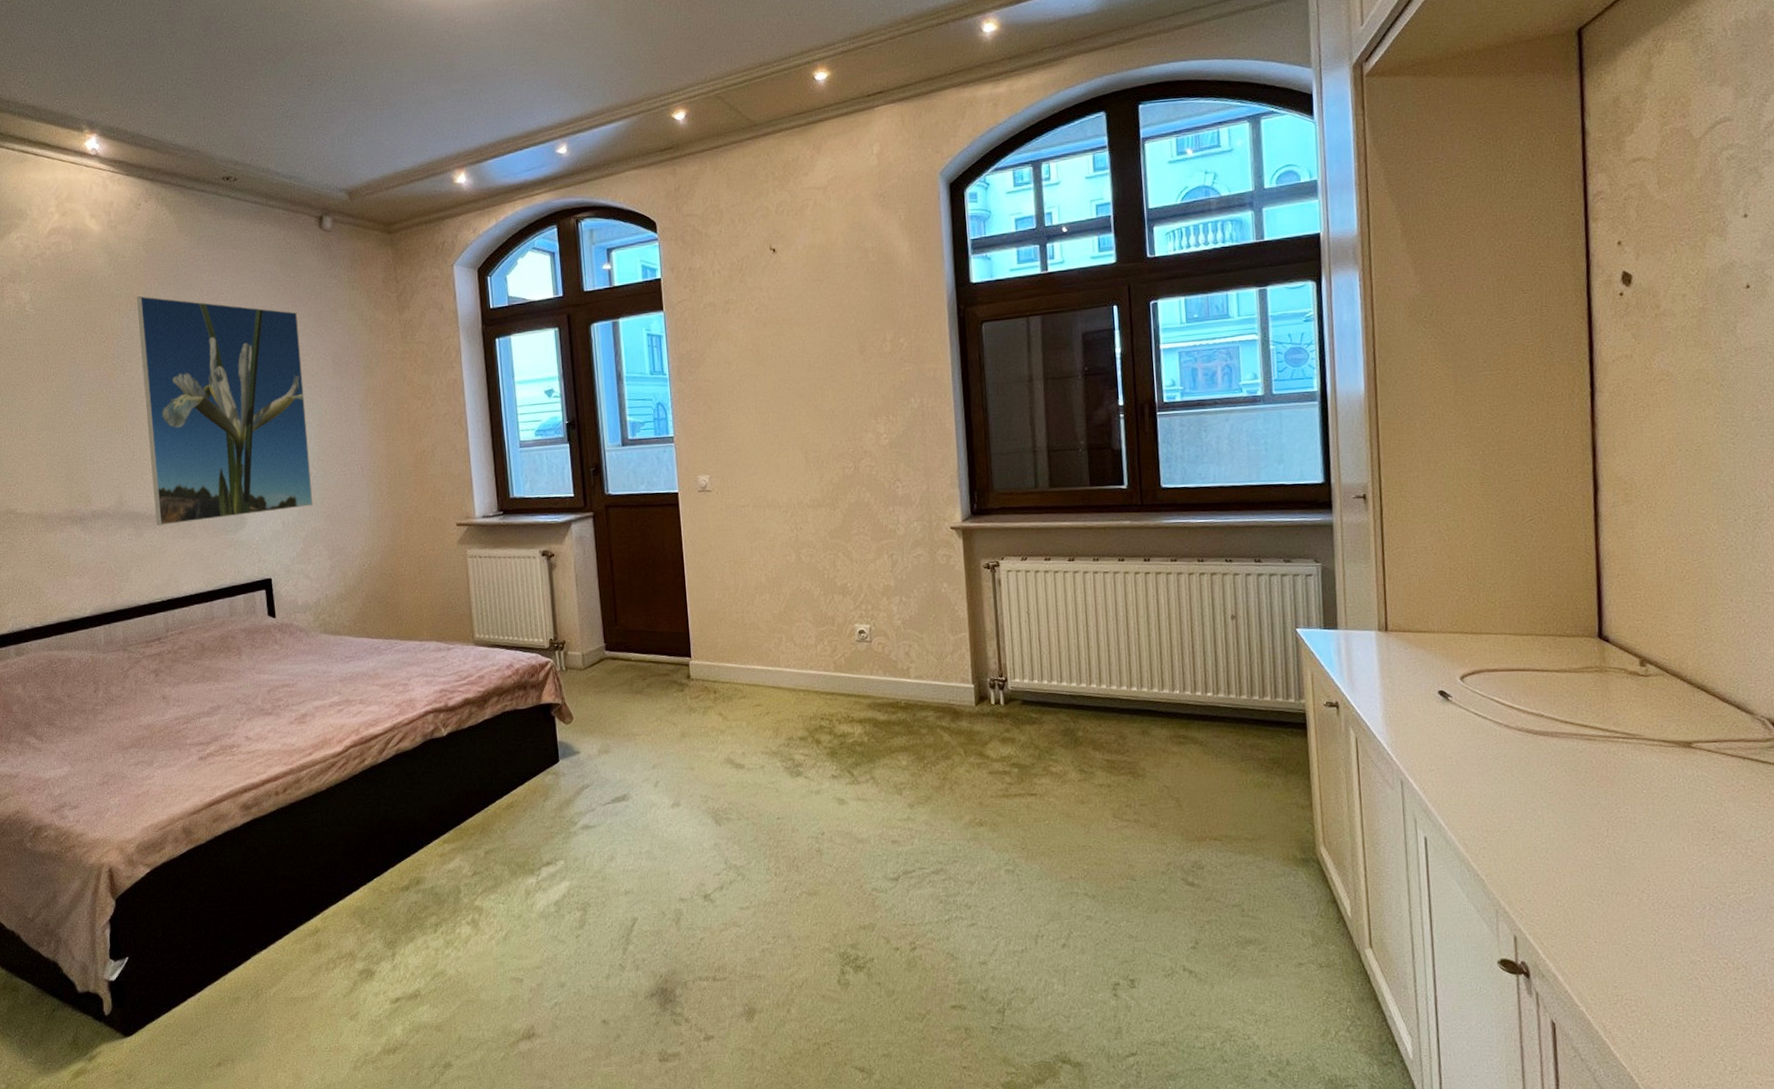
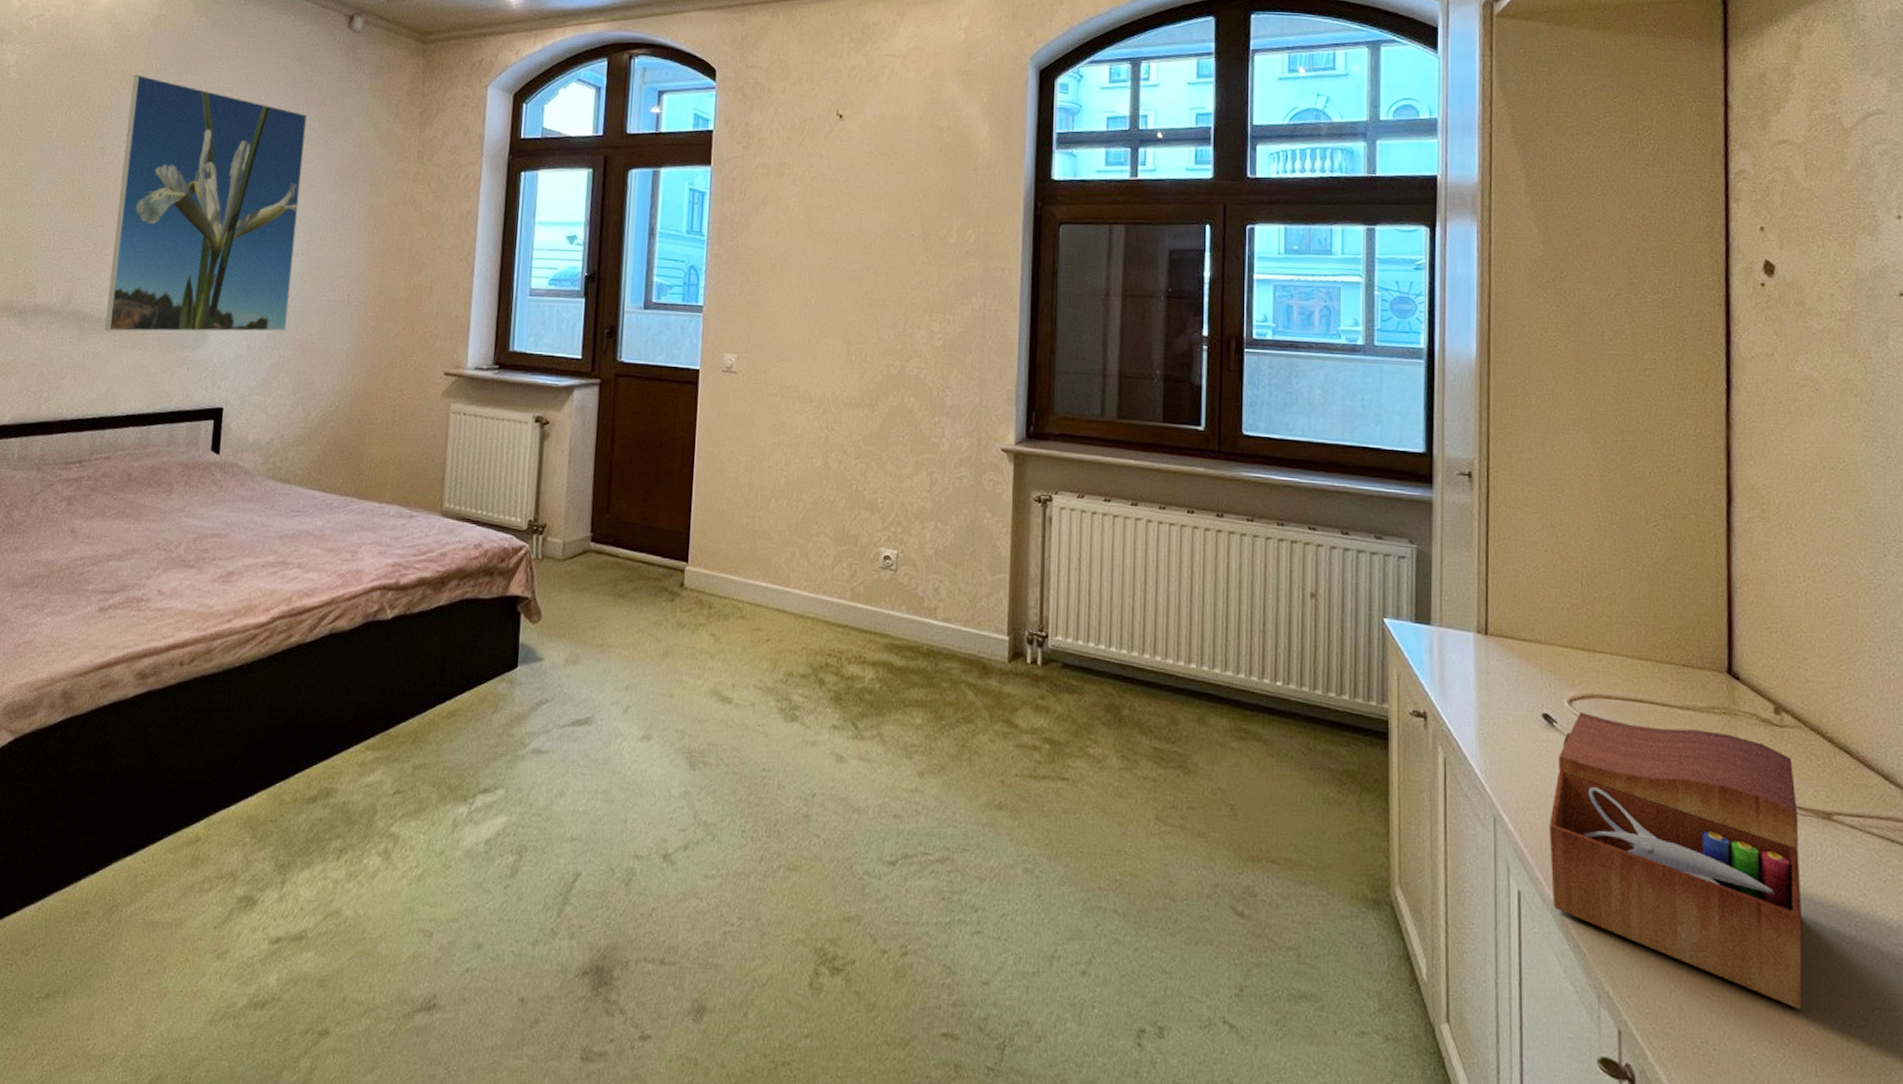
sewing box: none [1448,685,1669,903] -> present [1548,711,1803,1010]

